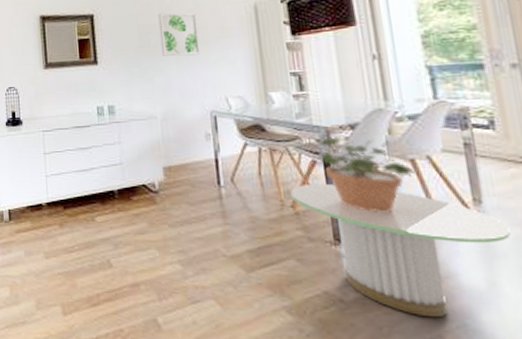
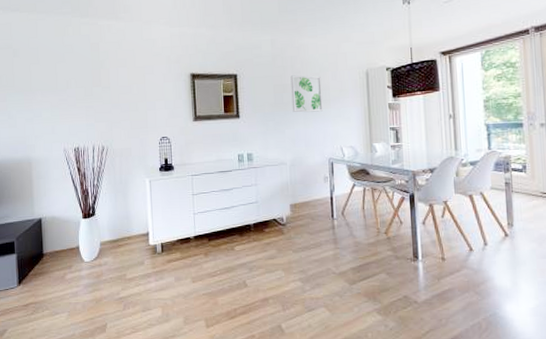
side table: present [290,183,511,318] -> none [384,214,529,310]
potted plant: present [314,137,419,212] -> none [403,178,474,235]

